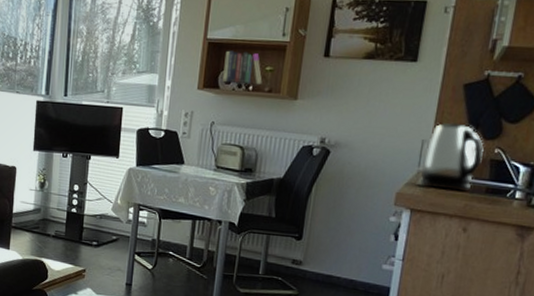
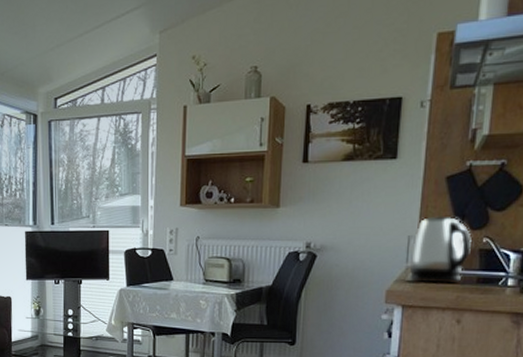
books: present [222,50,263,86] -> none [204,164,244,198]

